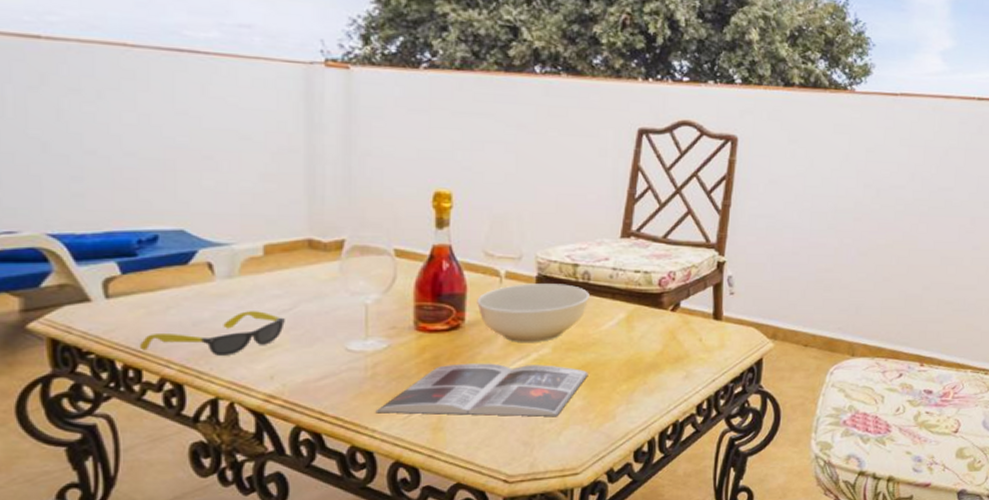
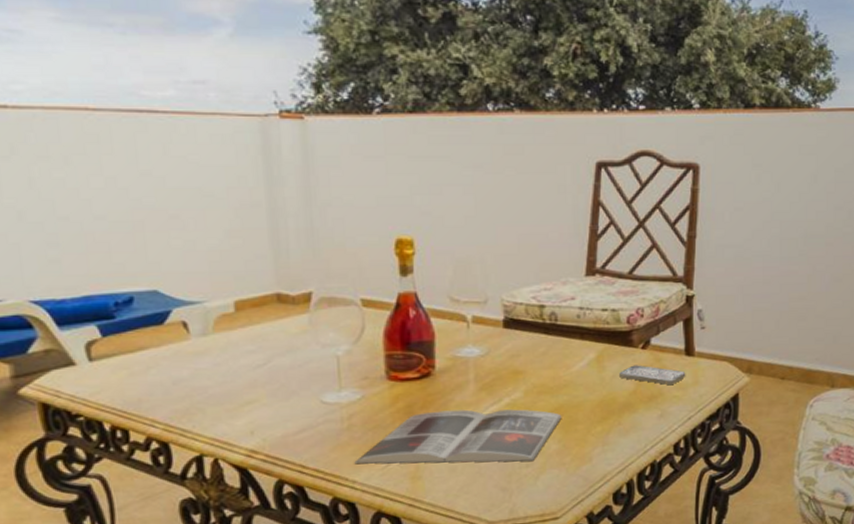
sunglasses: present [139,311,285,356] -> none [124,367,260,413]
bowl: present [477,284,590,342] -> none [446,326,558,388]
smartphone: none [648,326,713,348] -> present [619,365,686,386]

